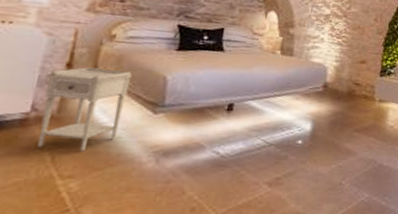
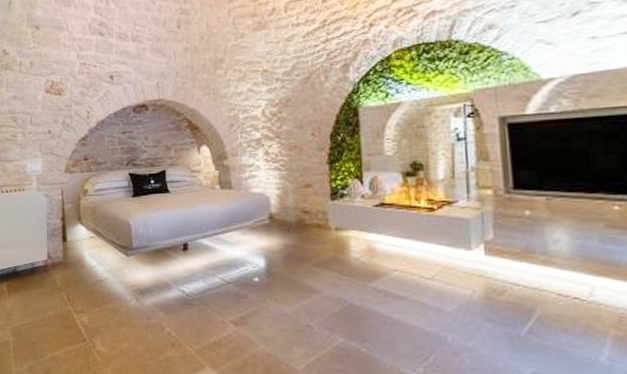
nightstand: present [38,67,133,152] -> none [51,219,106,291]

